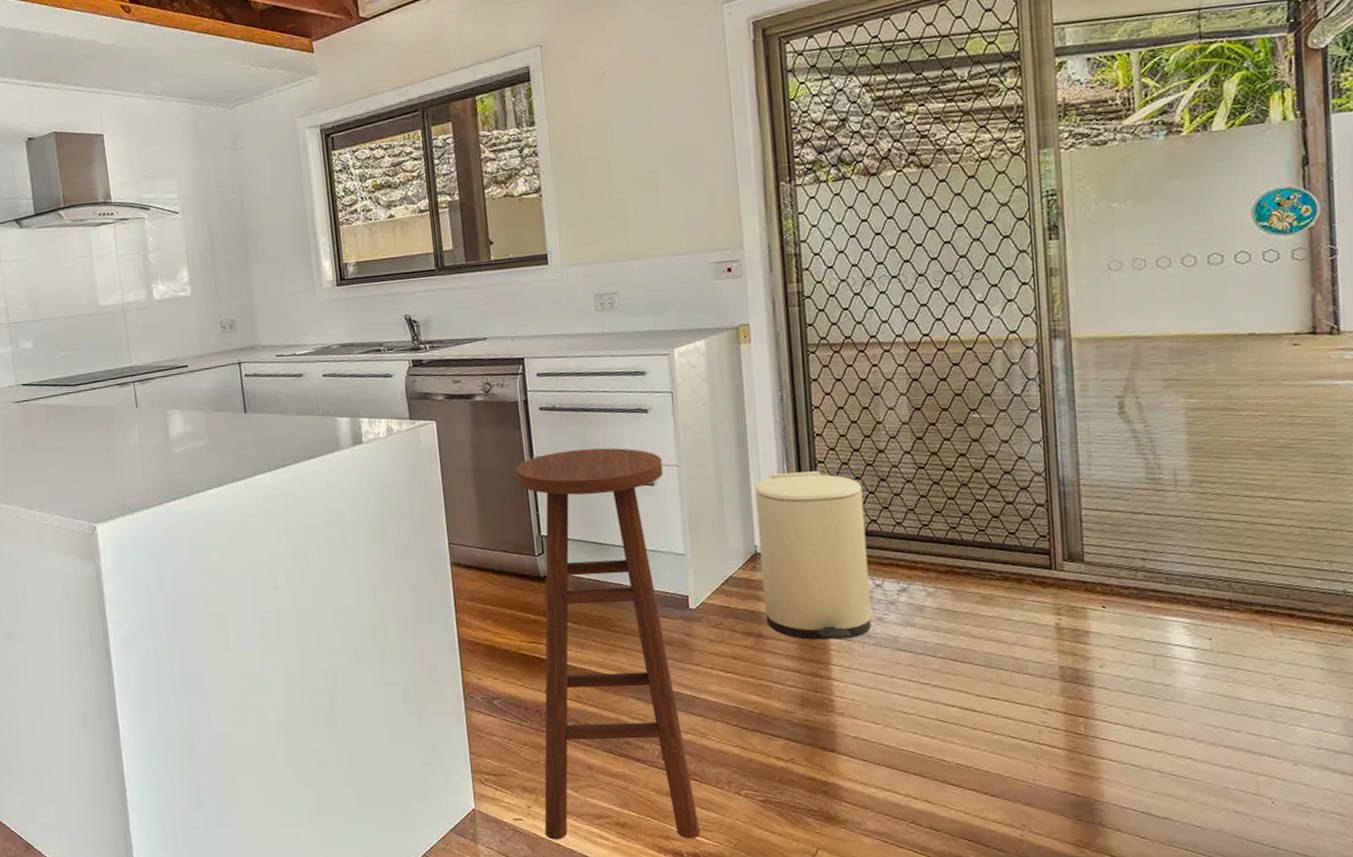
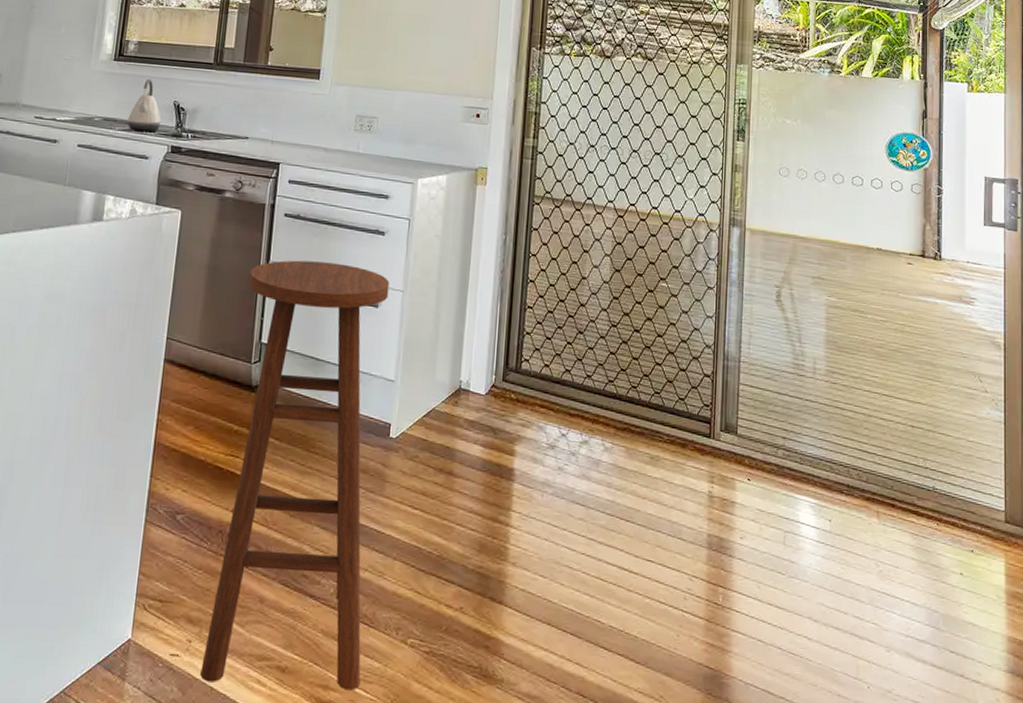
kettle: none [363,297,398,352] -> present [127,78,162,132]
pedal bin: present [754,471,872,640] -> none [459,312,562,486]

